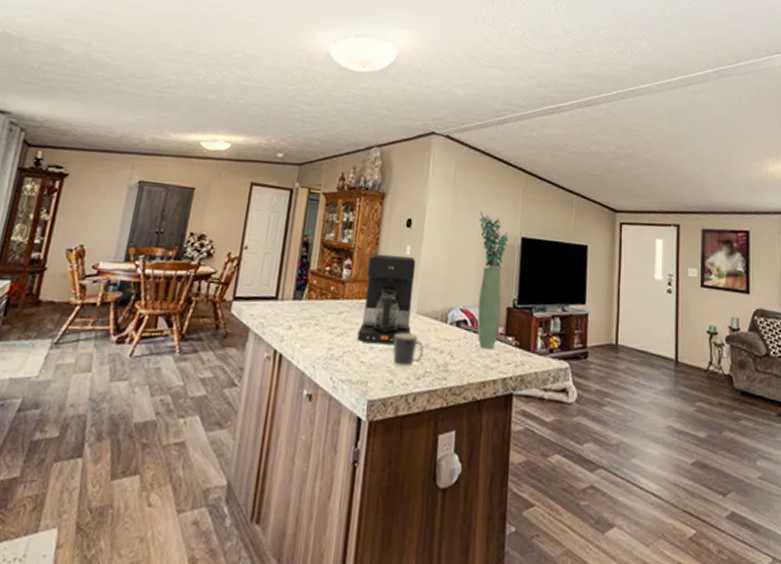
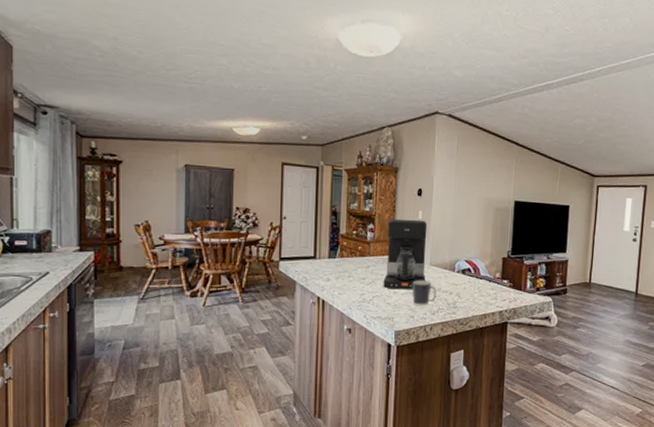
vase: present [477,212,509,350] -> none [478,180,504,291]

